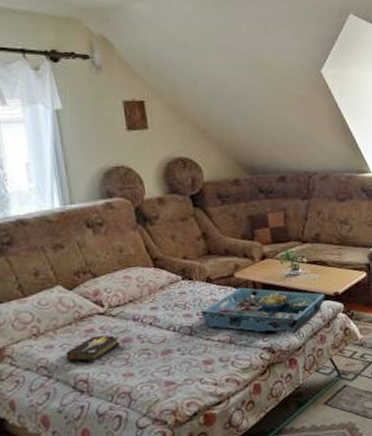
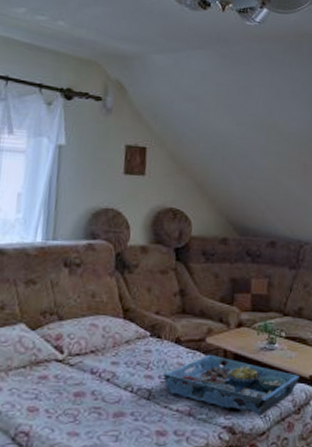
hardback book: present [66,335,120,362] -> none [12,384,73,413]

